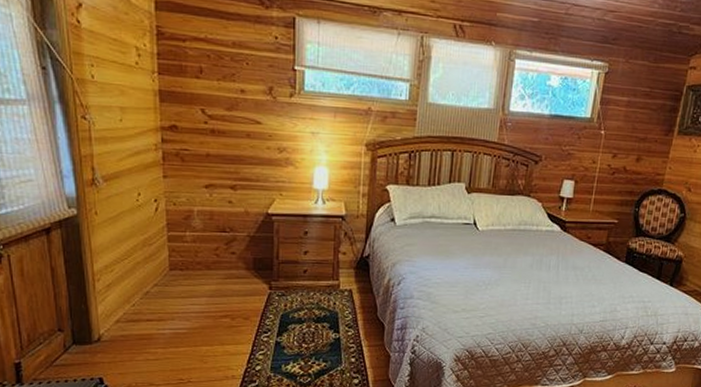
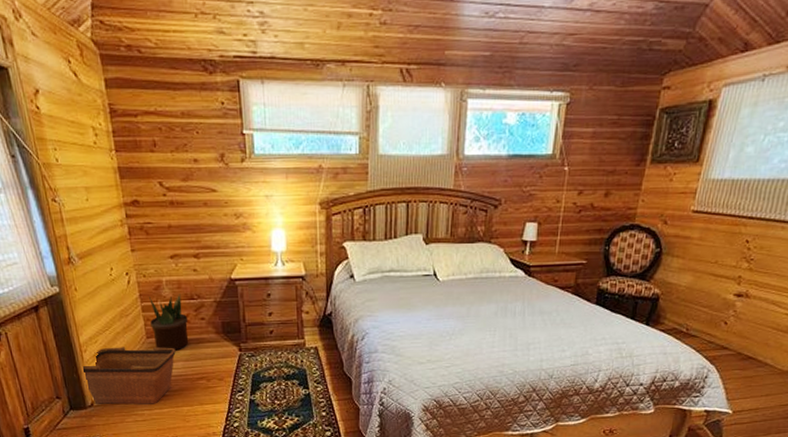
bicycle basket: none [93,277,200,342] -> present [83,346,176,405]
planter: none [176,225,218,285] -> present [149,294,189,351]

